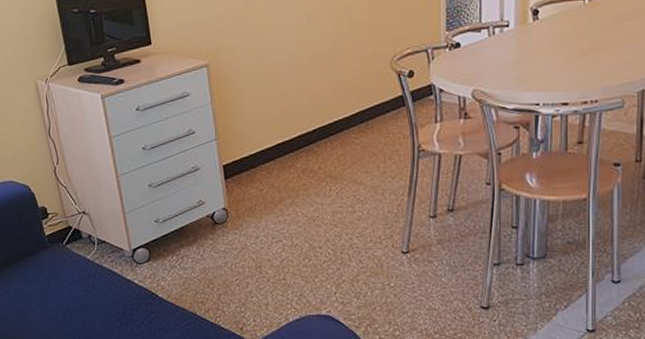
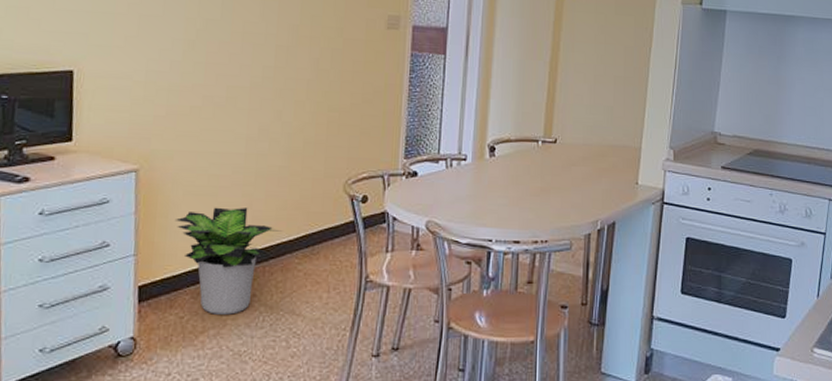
potted plant: none [244,91,339,186] -> present [174,207,283,315]

